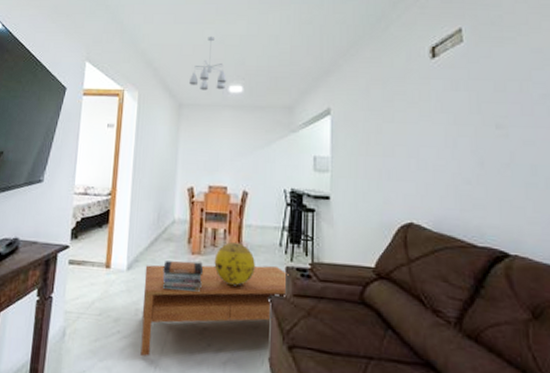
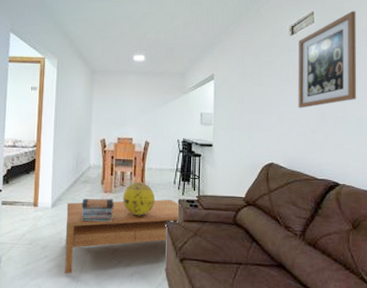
ceiling light fixture: present [189,36,227,91] -> none [101,12,132,59]
wall art: none [442,25,529,152] -> present [298,11,357,108]

